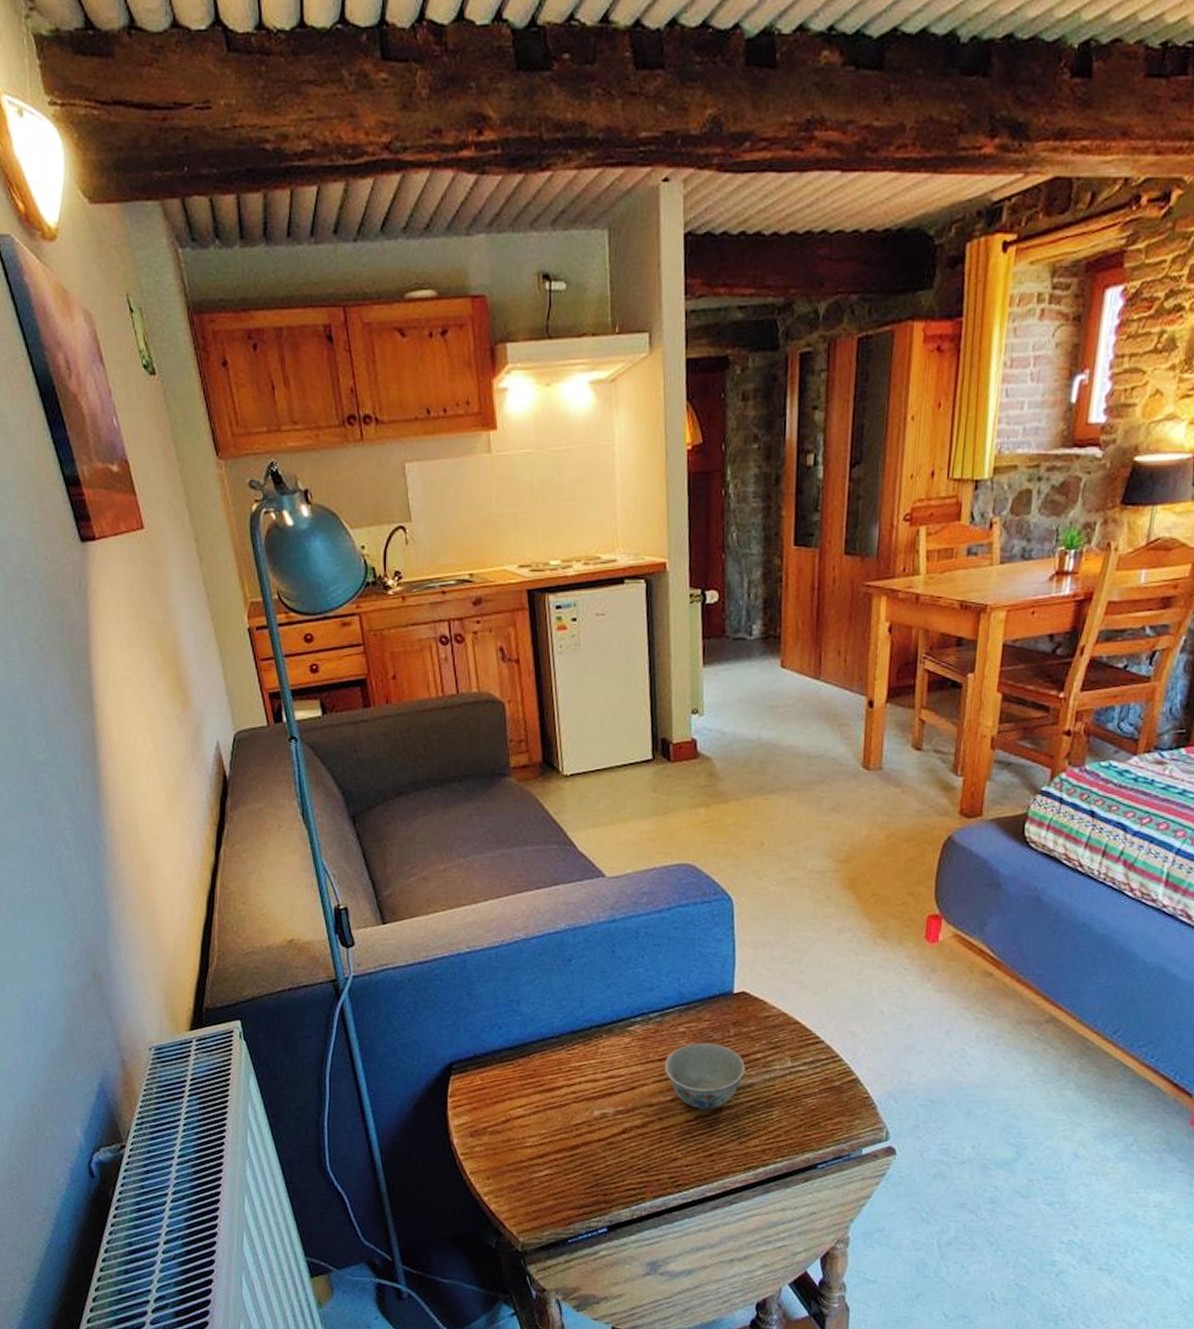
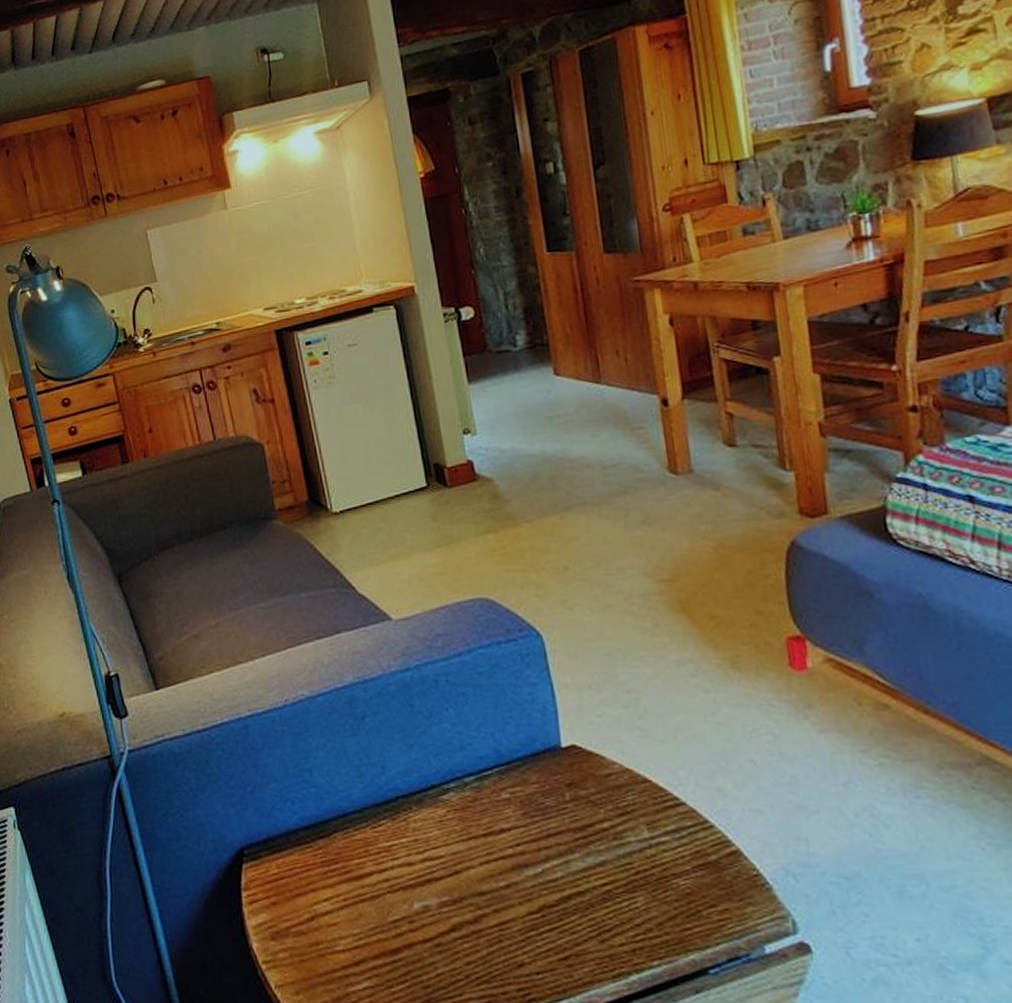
bowl: present [664,1042,745,1109] -> none [490,811,592,897]

